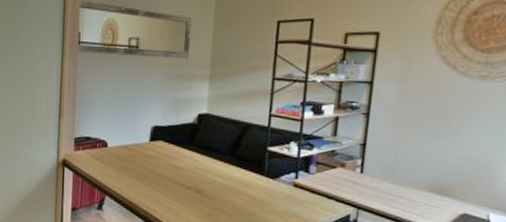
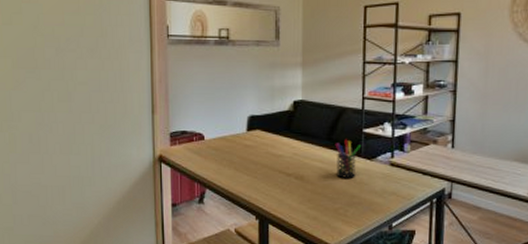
pen holder: none [237,156,264,196] -> present [335,139,361,178]

